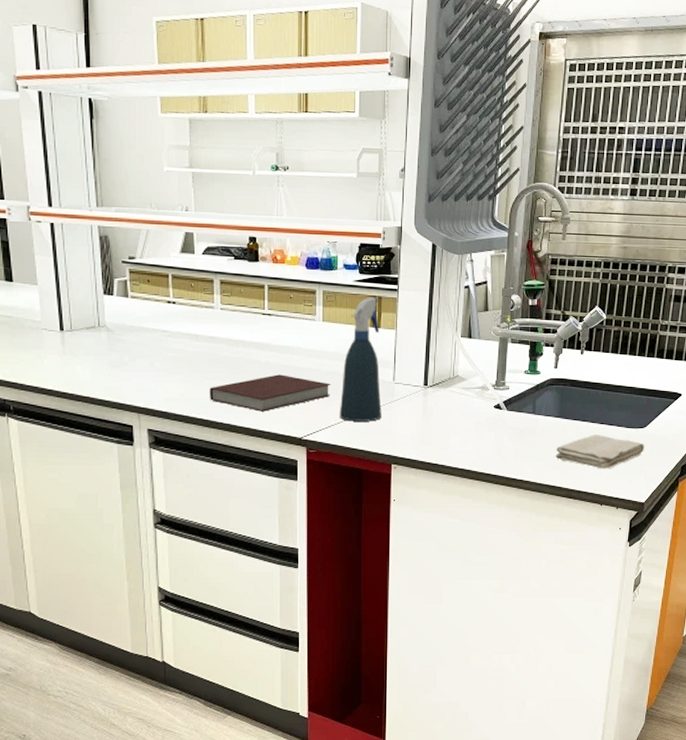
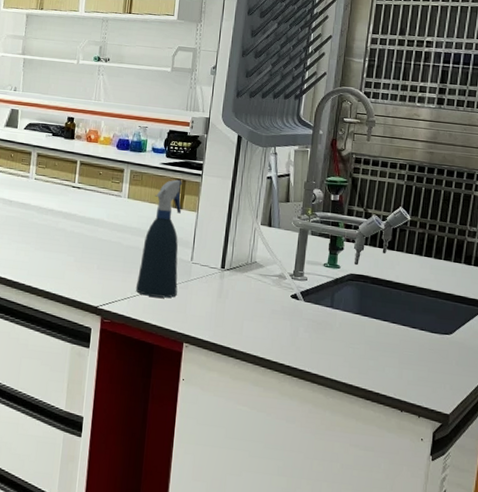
notebook: present [209,374,330,412] -> none [15,243,130,278]
washcloth: present [555,434,645,469] -> none [353,335,451,374]

